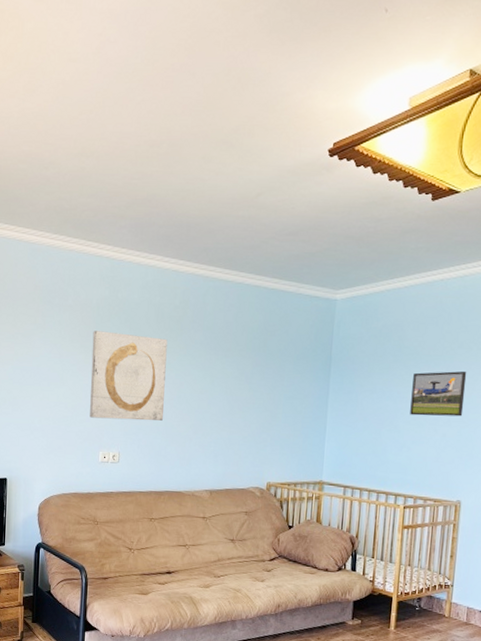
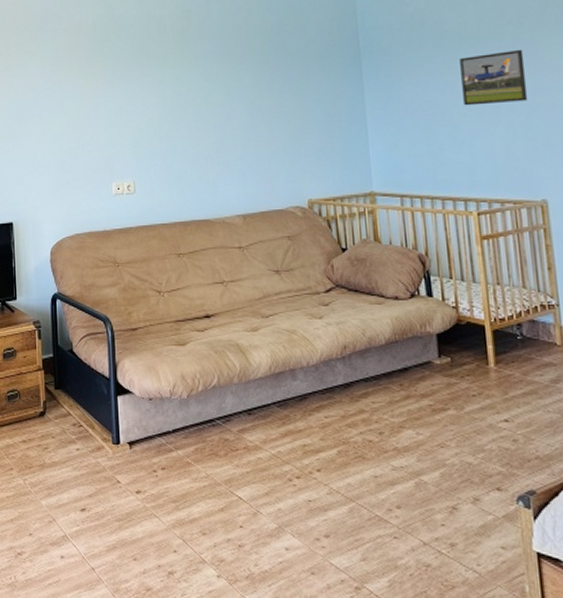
wall art: present [90,331,168,421] -> none [91,51,180,146]

